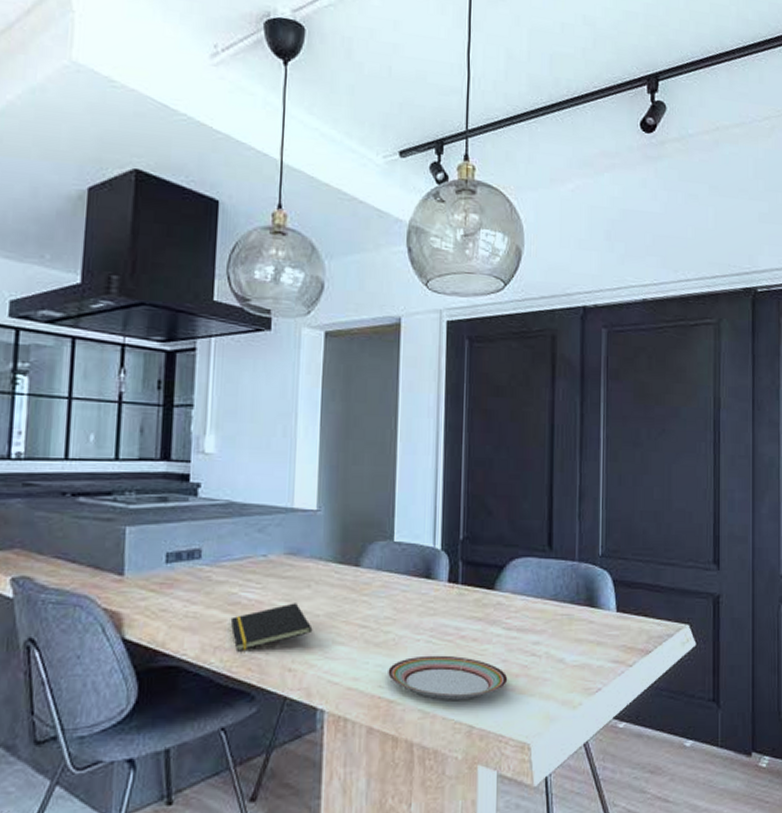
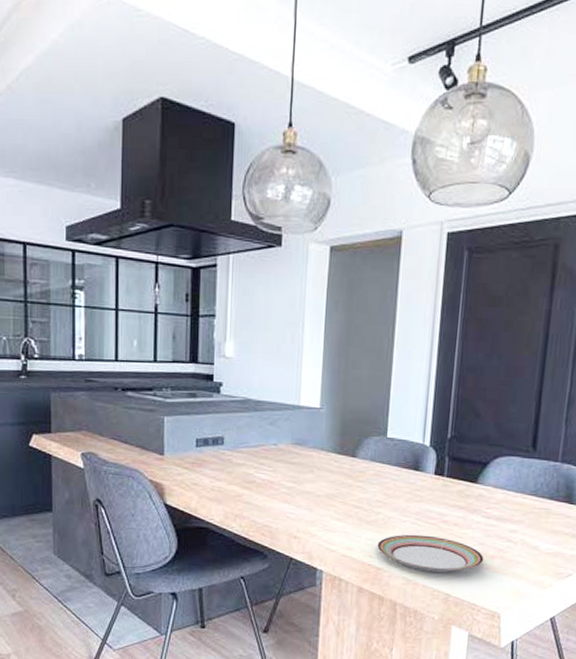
notepad: present [230,603,313,652] -> none [247,484,315,520]

